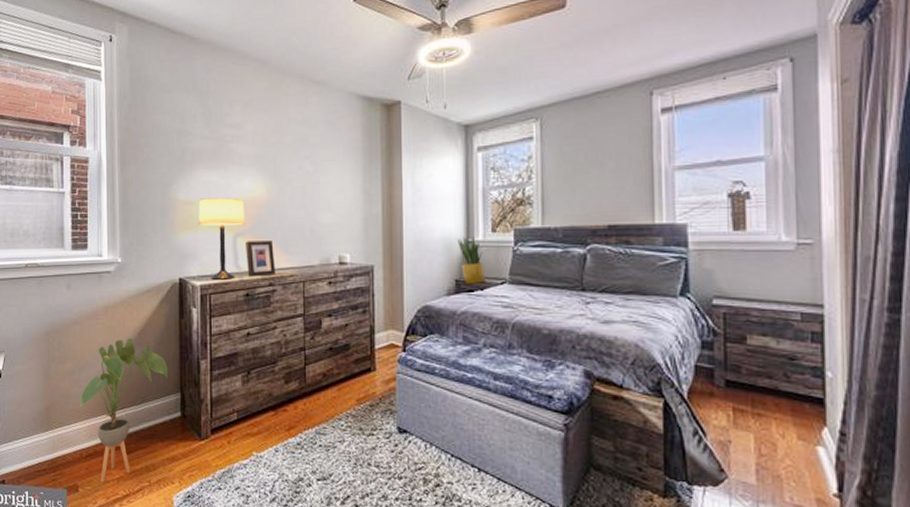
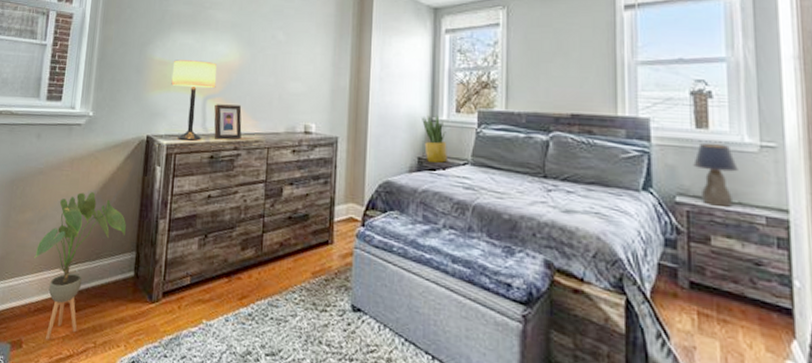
table lamp: none [730,244,775,307] -> present [693,143,738,208]

